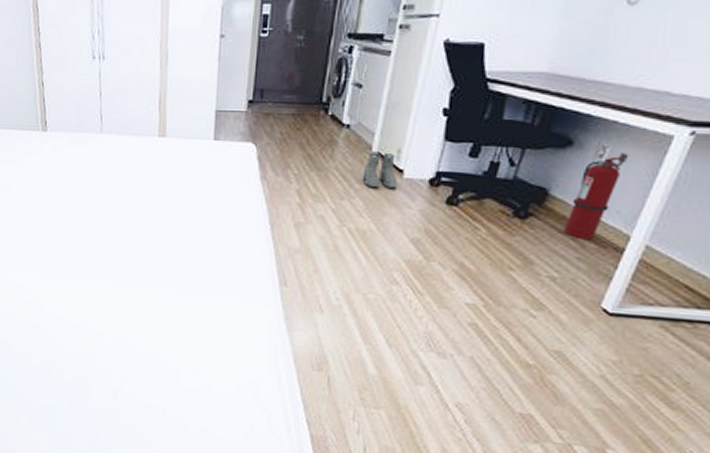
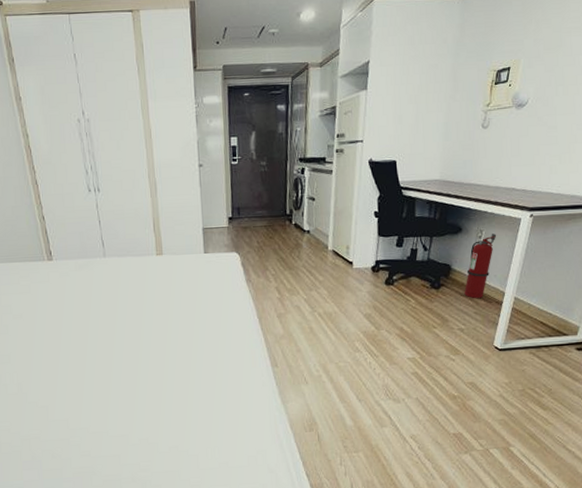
boots: present [362,153,397,189] -> none [324,250,350,279]

